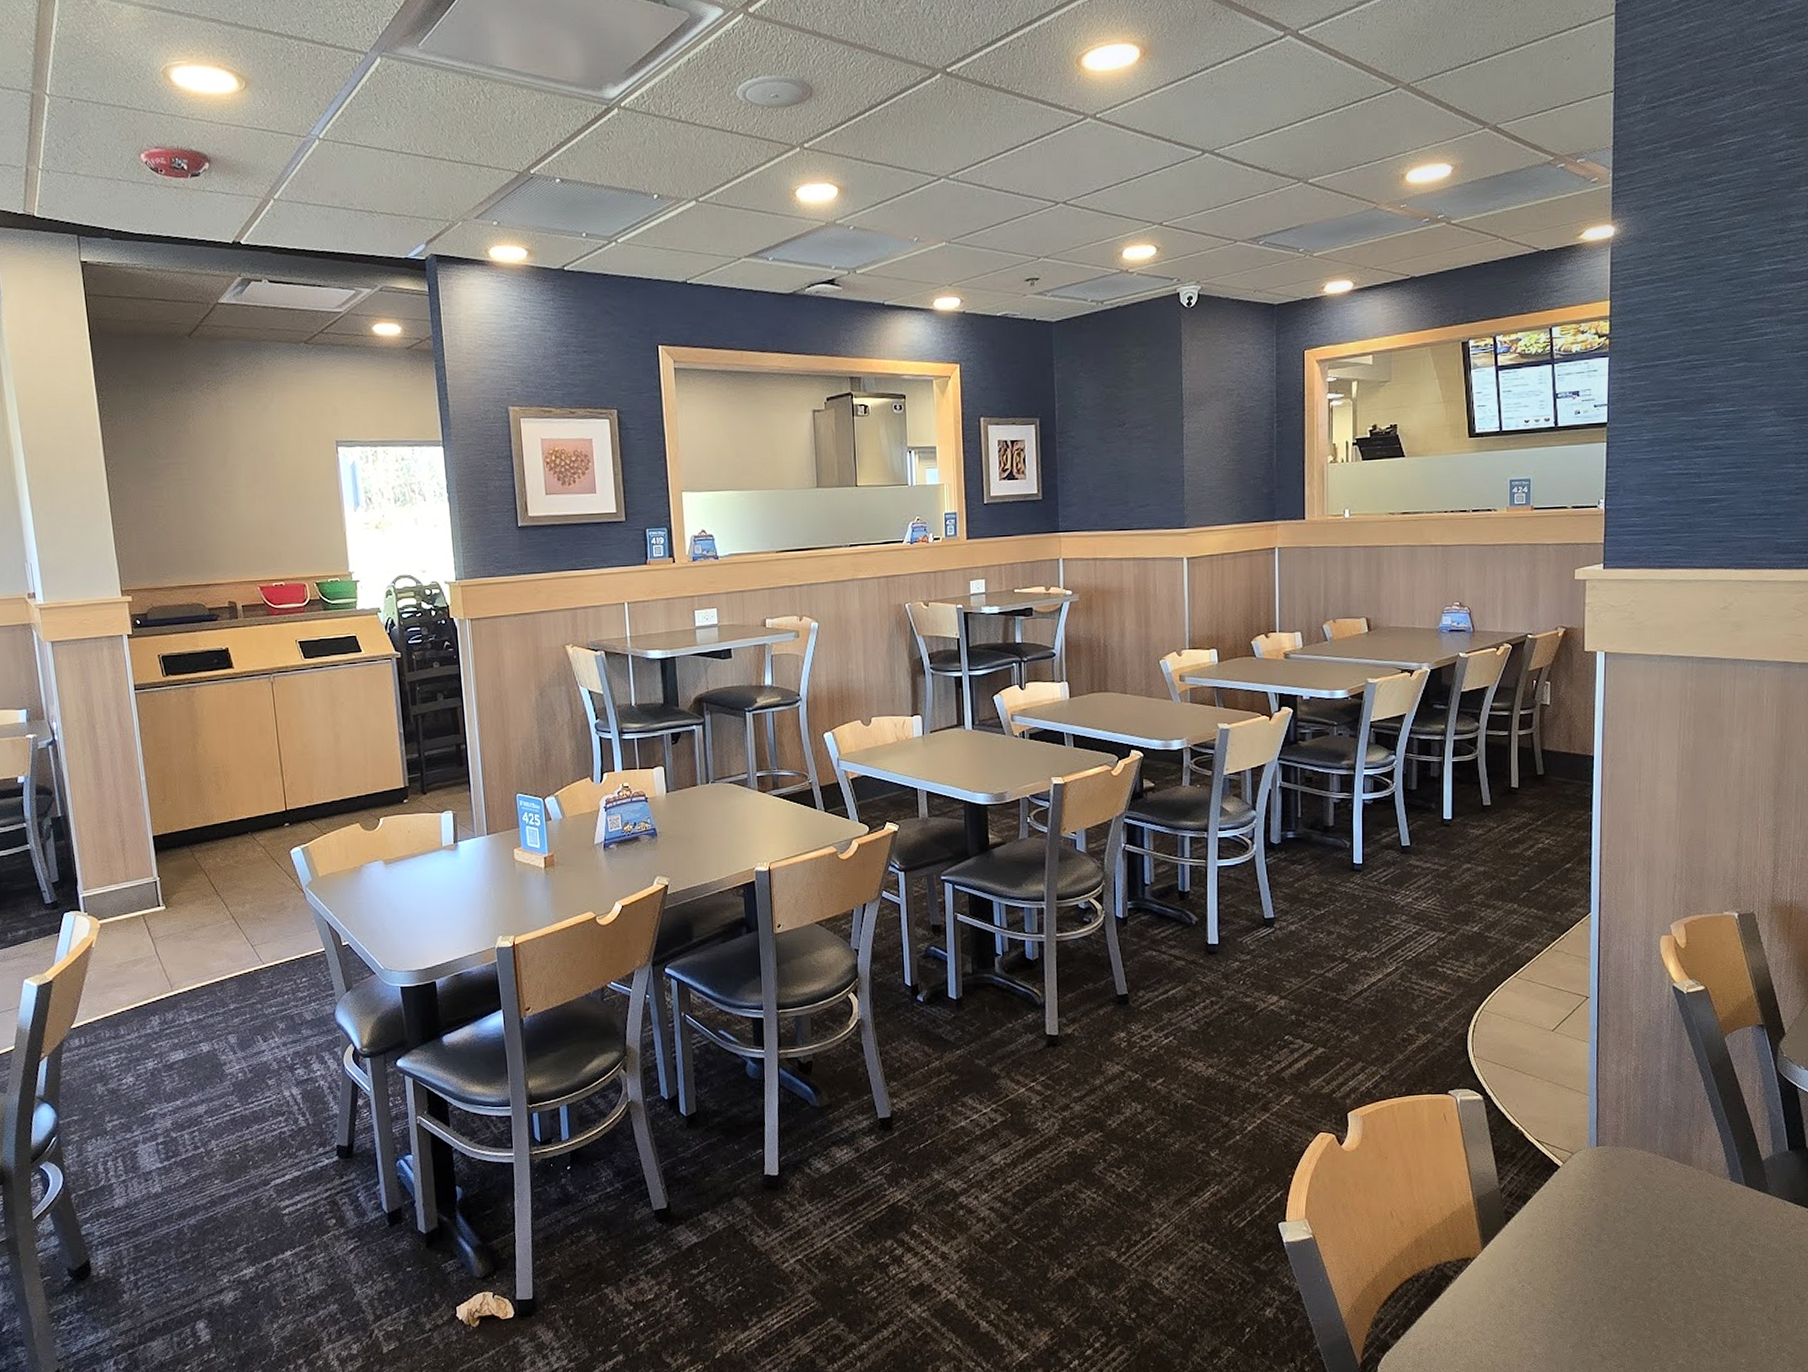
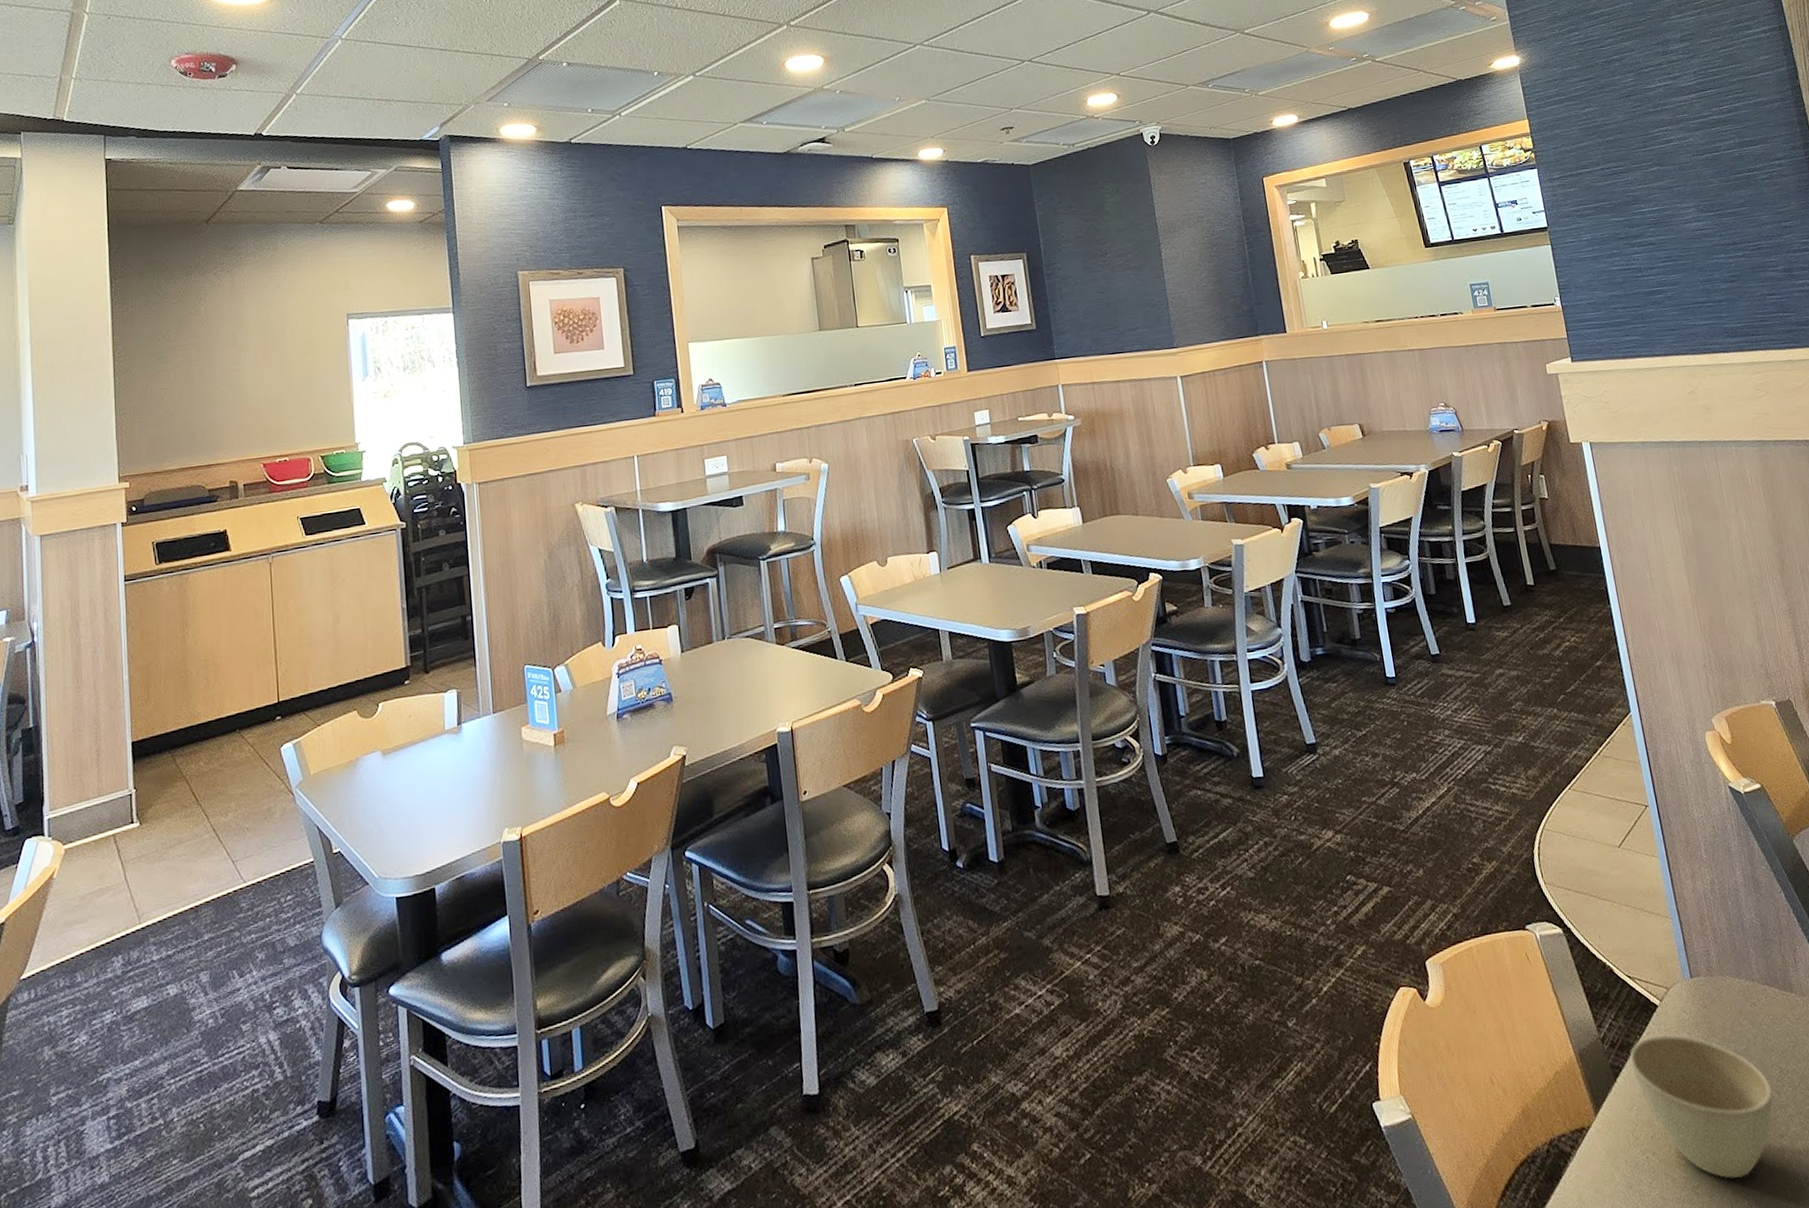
cup: none [1524,1190,1651,1309] -> present [1629,1034,1773,1179]

